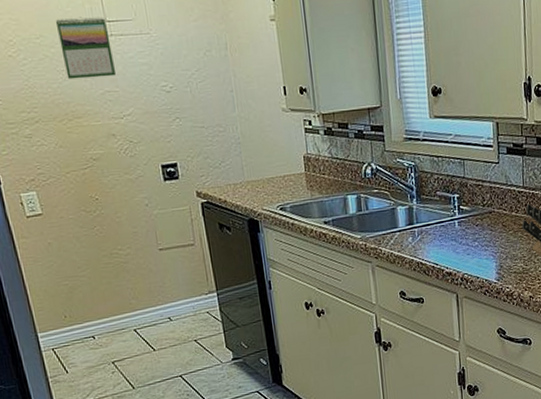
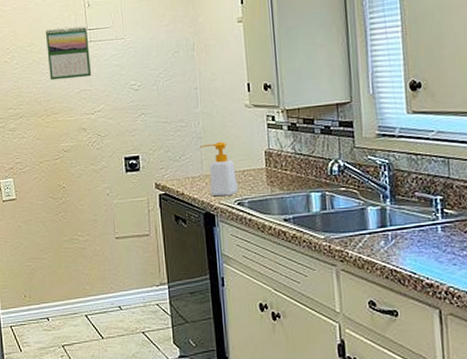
soap bottle: none [240,146,280,203] -> present [200,141,238,197]

